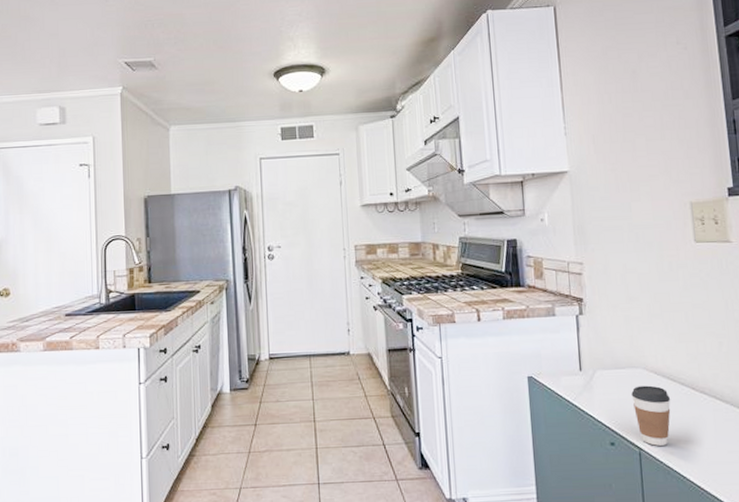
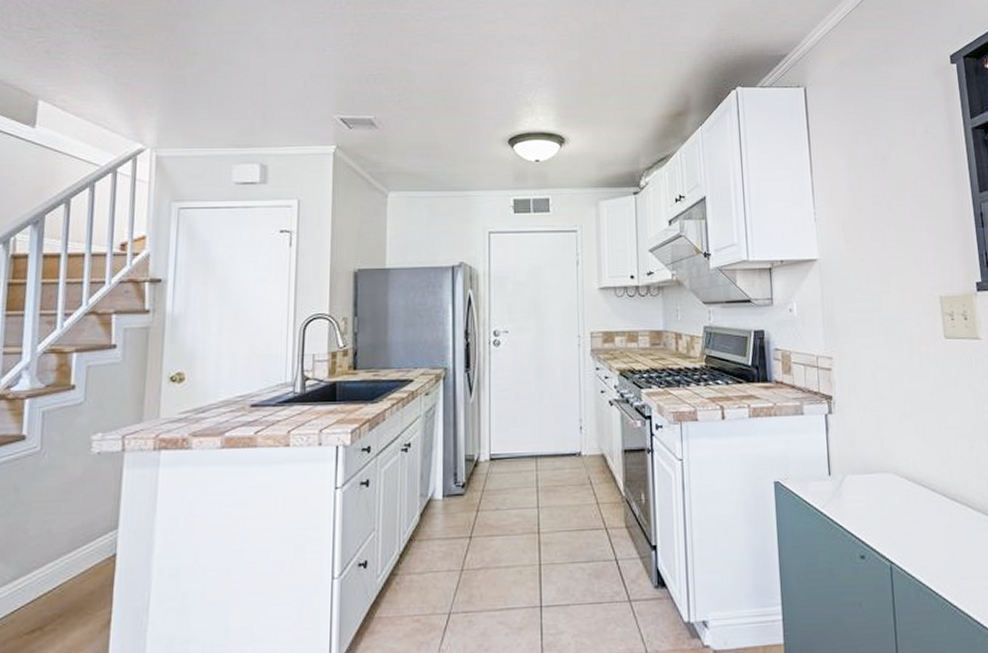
coffee cup: present [631,385,671,446] -> none [882,492,922,559]

